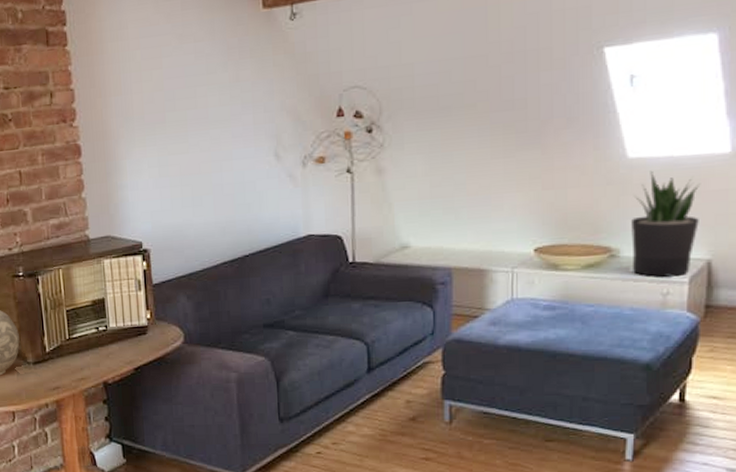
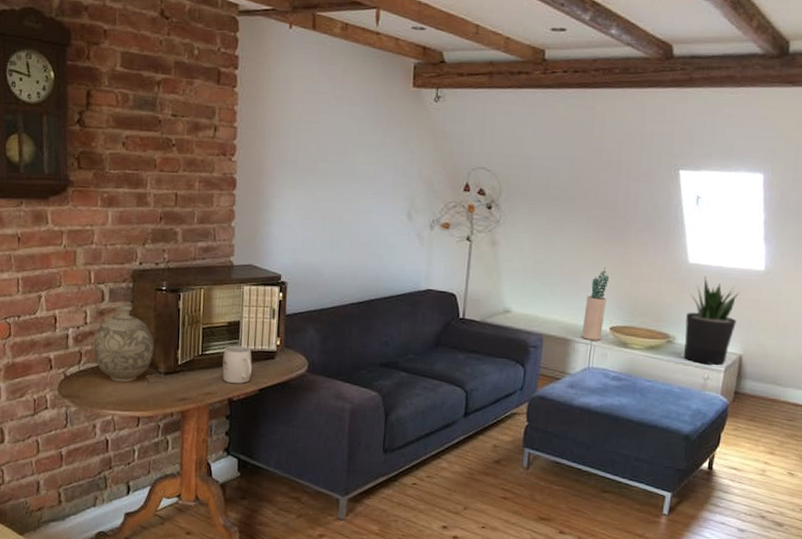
mug: none [91,324,124,366] -> present [222,345,252,384]
vase: none [499,179,527,268] -> present [581,267,610,341]

